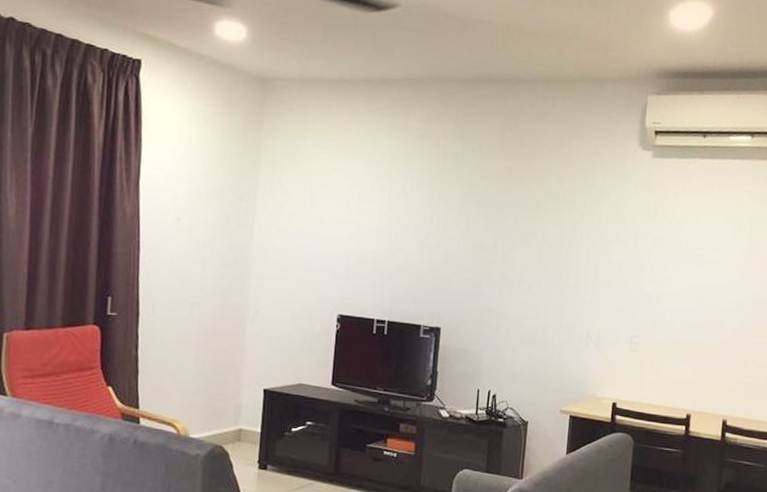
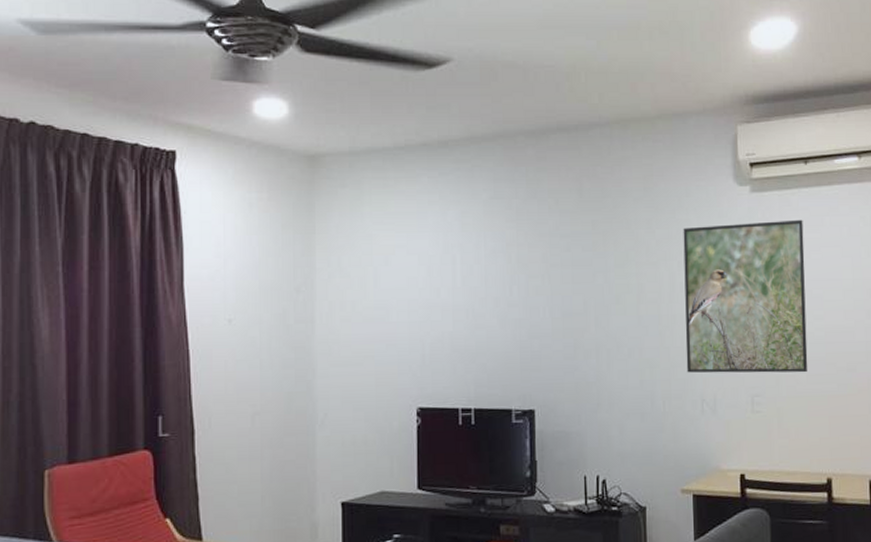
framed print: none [577,182,696,322] -> present [683,219,808,373]

